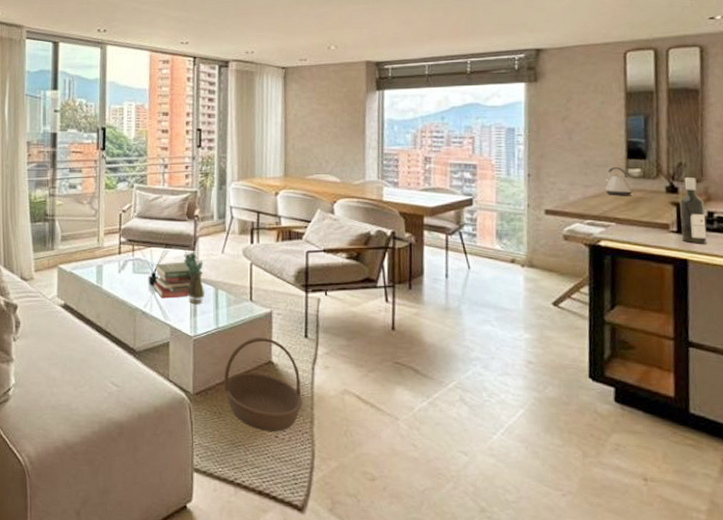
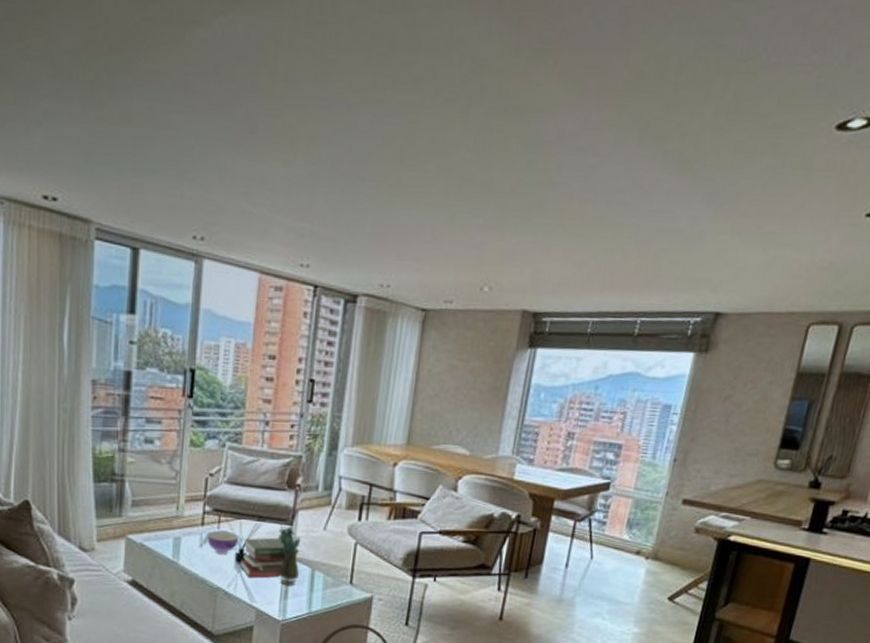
bowl: none [124,258,151,278] -> present [207,531,239,554]
kettle: present [605,166,633,196] -> none [749,456,776,489]
bottle: present [680,178,707,244] -> none [810,473,843,543]

